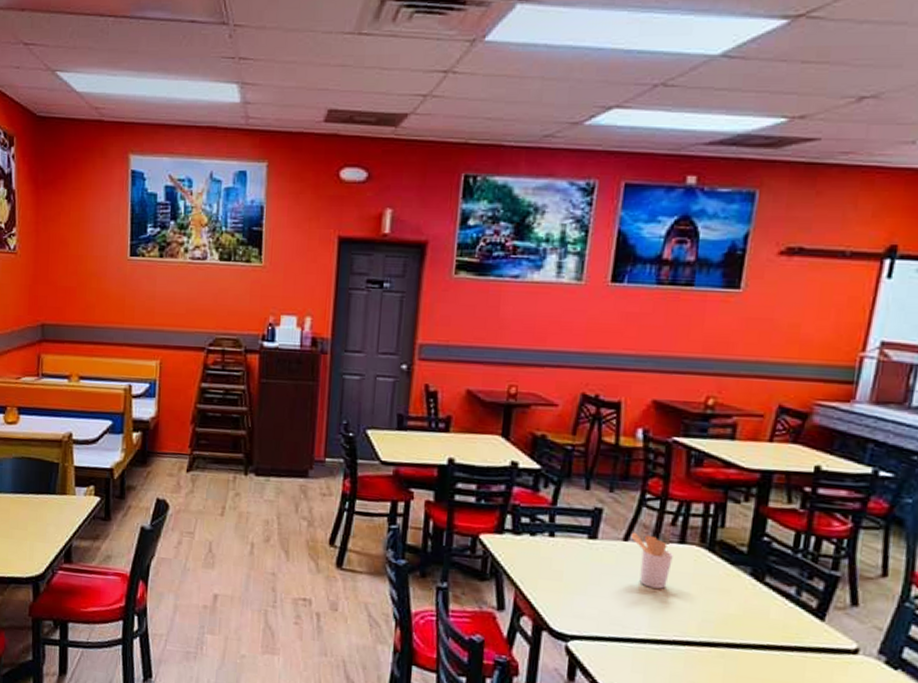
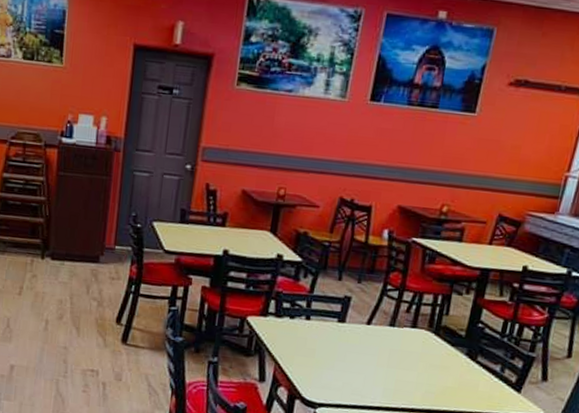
utensil holder: present [631,532,673,589] -> none [373,317,406,365]

